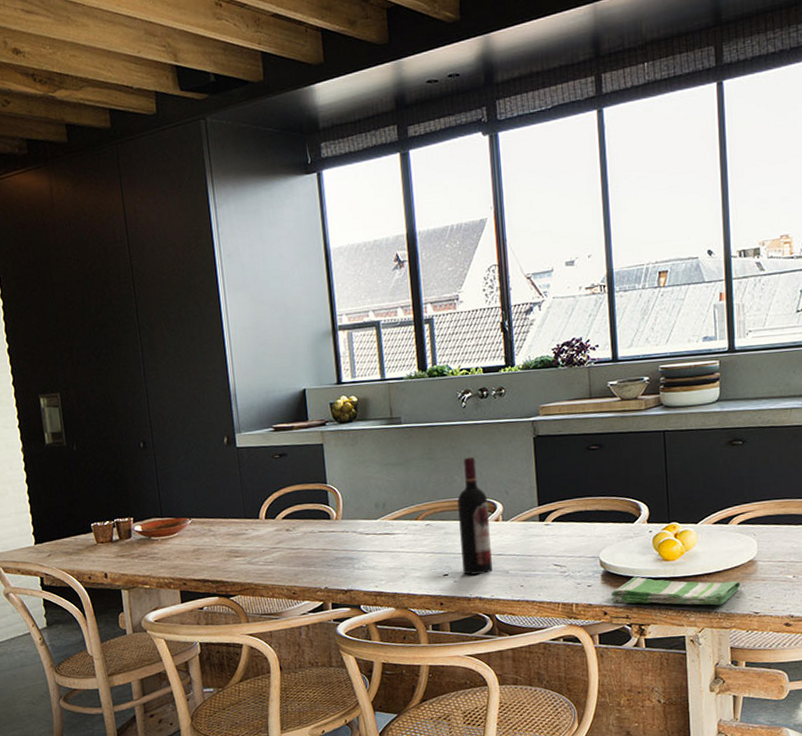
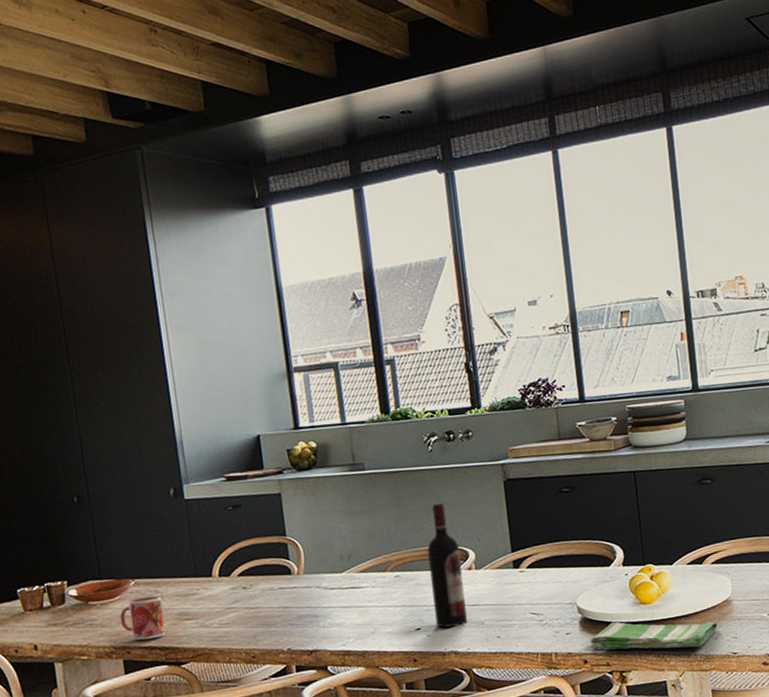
mug: none [178,534,217,574] -> present [120,596,166,641]

